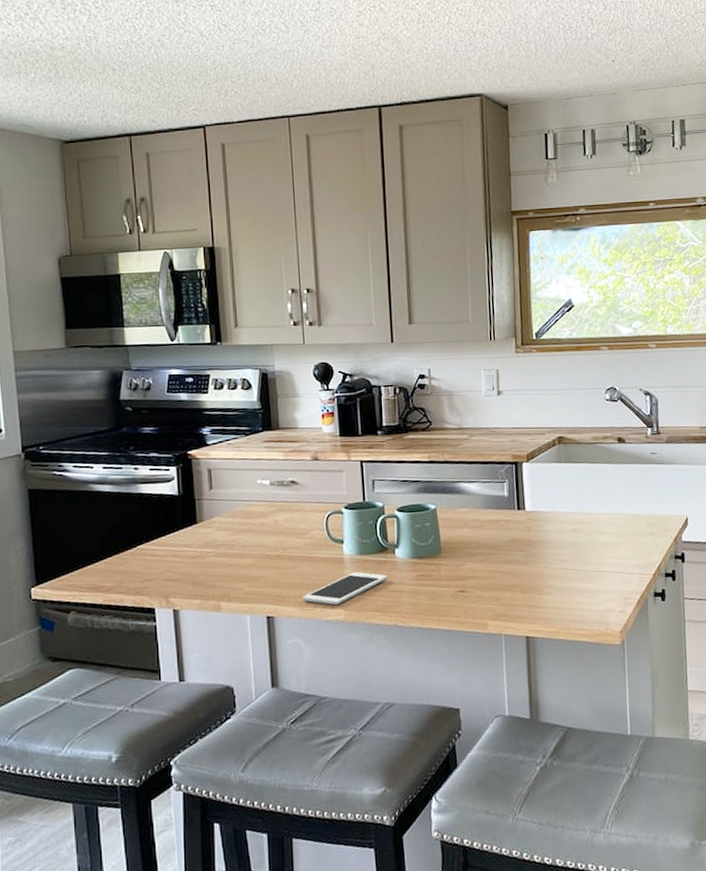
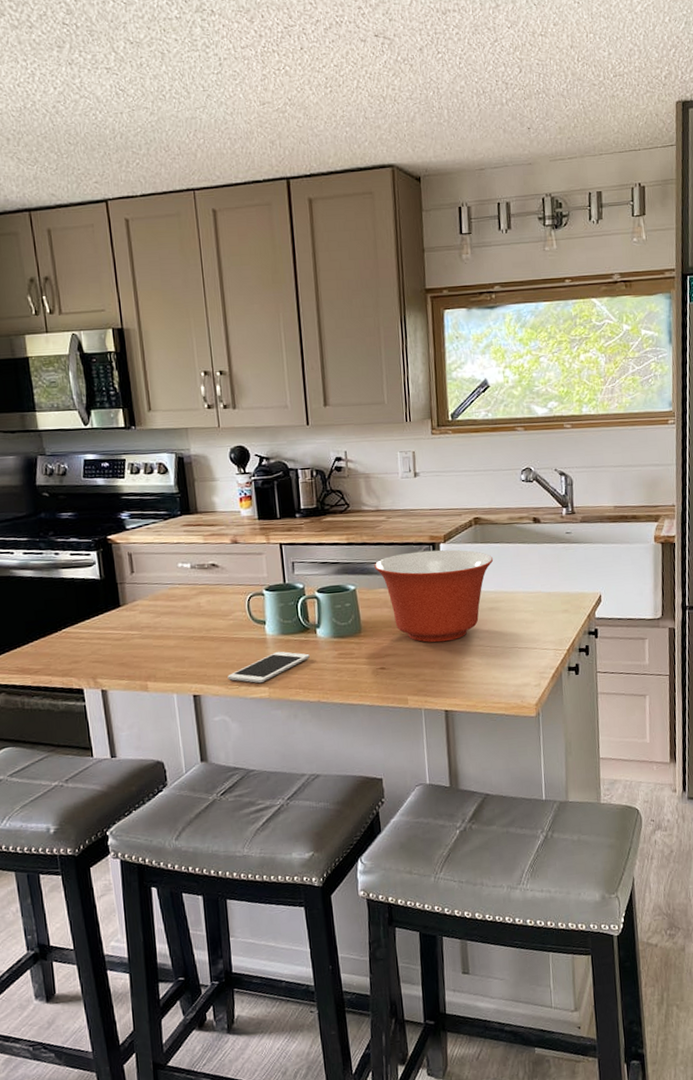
mixing bowl: none [455,469,577,565] -> present [374,549,494,643]

